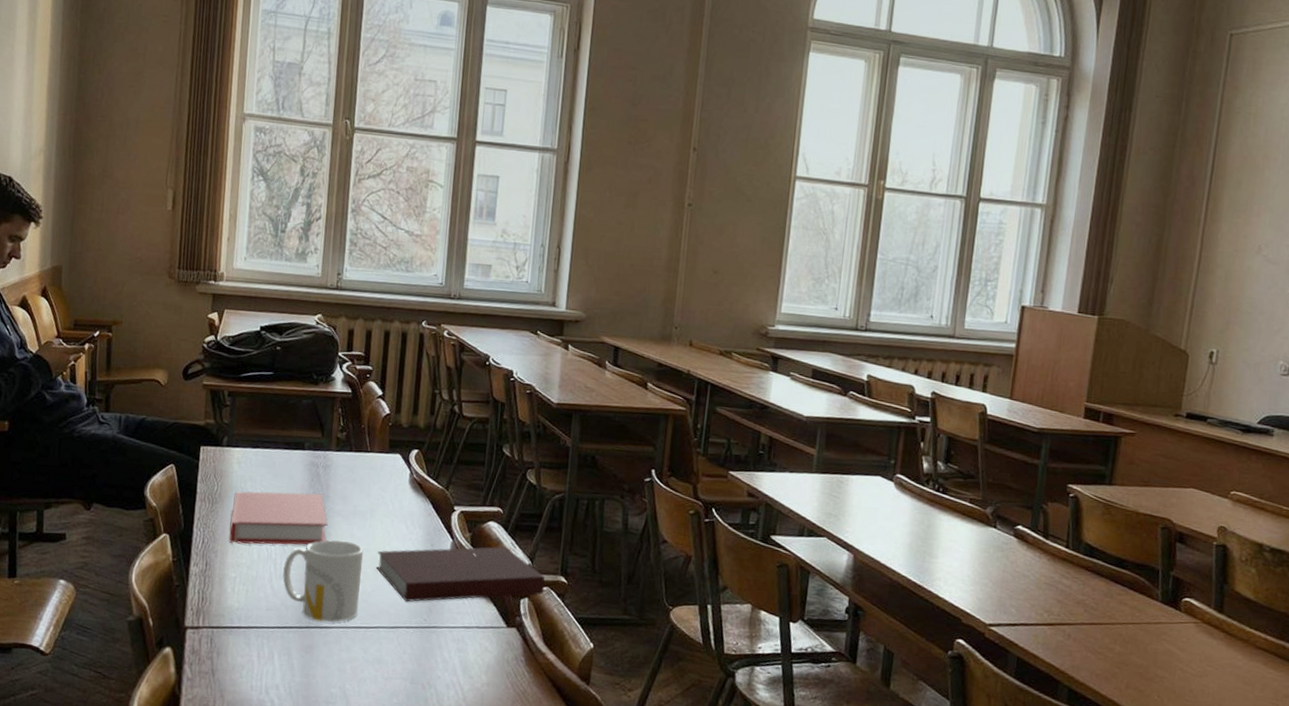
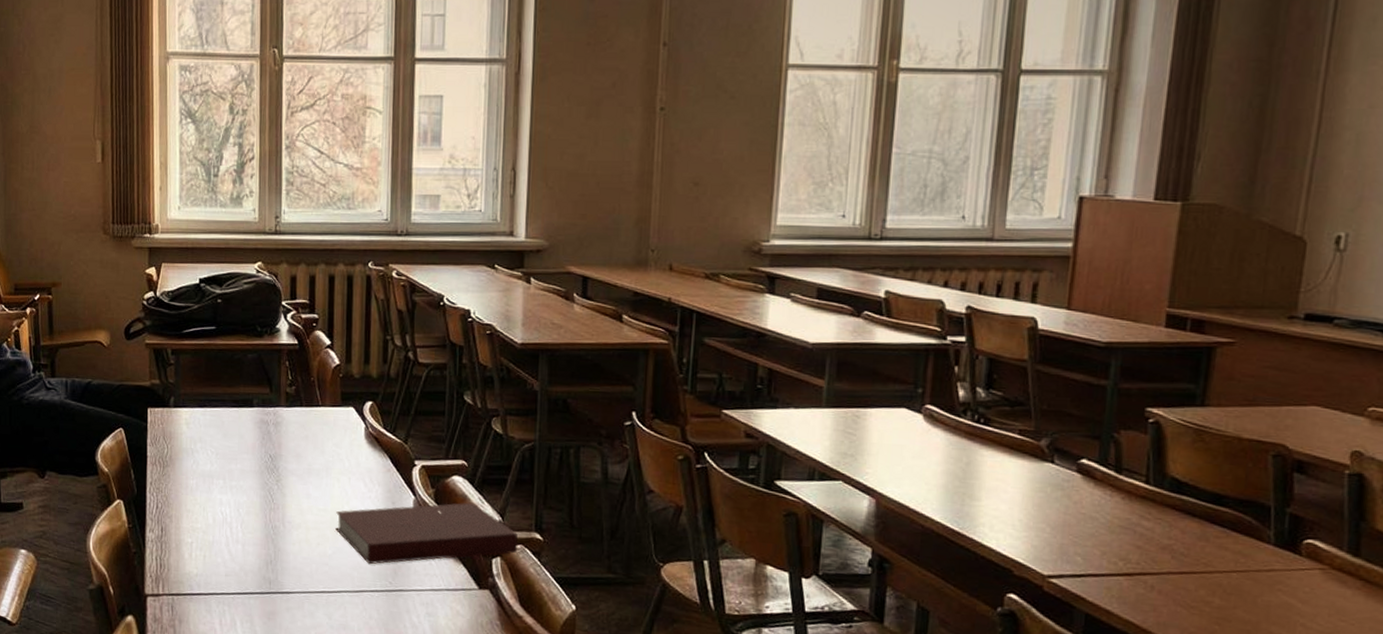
book: present [229,491,328,545] -> none [182,452,282,509]
mug: present [283,540,364,622] -> none [240,501,322,587]

